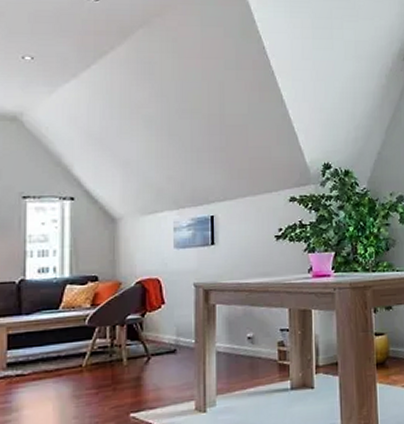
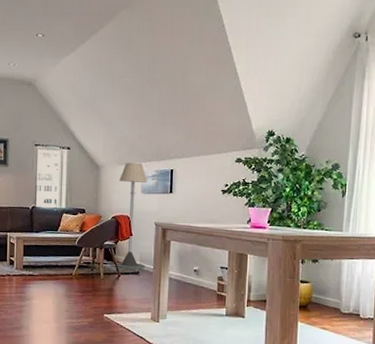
floor lamp: none [140,210,184,349] -> present [113,162,147,270]

